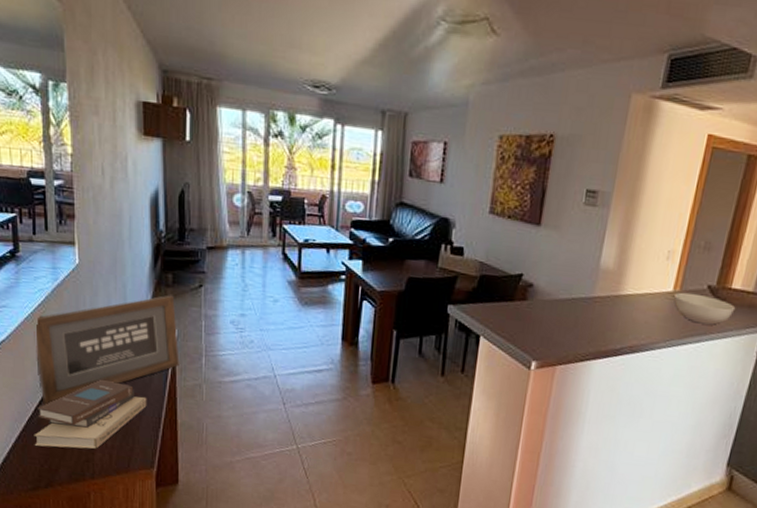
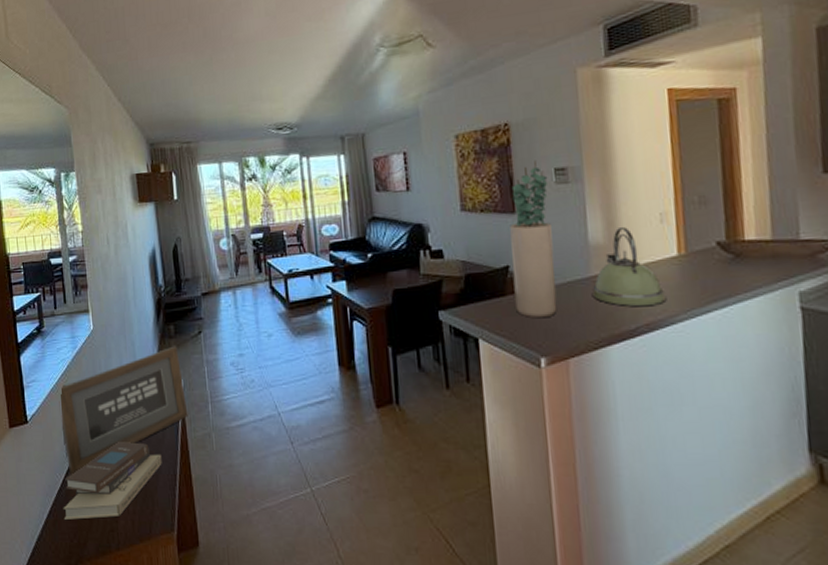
vase: none [520,177,579,328] -> present [510,160,558,319]
kettle: none [590,256,653,332] -> present [591,226,667,308]
bowl: present [673,292,736,325] -> none [680,253,758,286]

